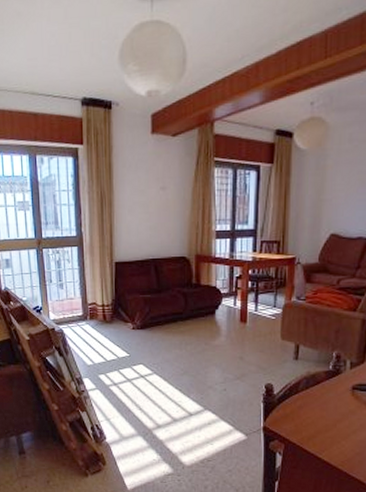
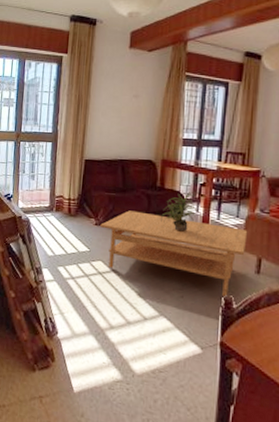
coffee table: none [138,311,285,384] -> present [100,210,248,297]
potted plant: none [199,286,239,327] -> present [161,192,201,232]

